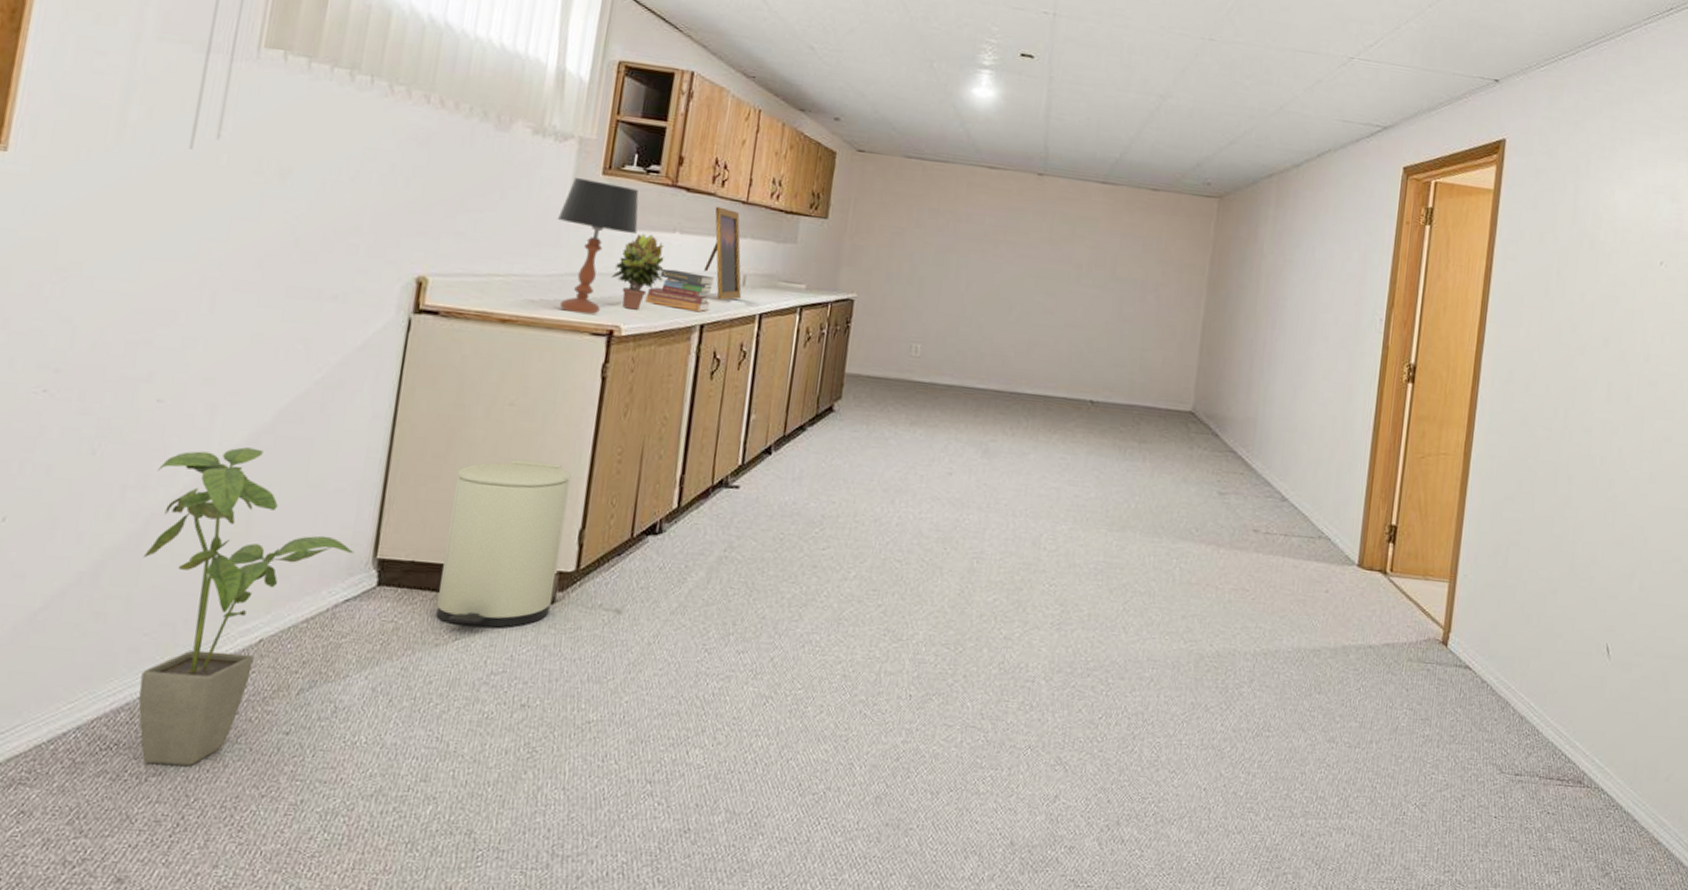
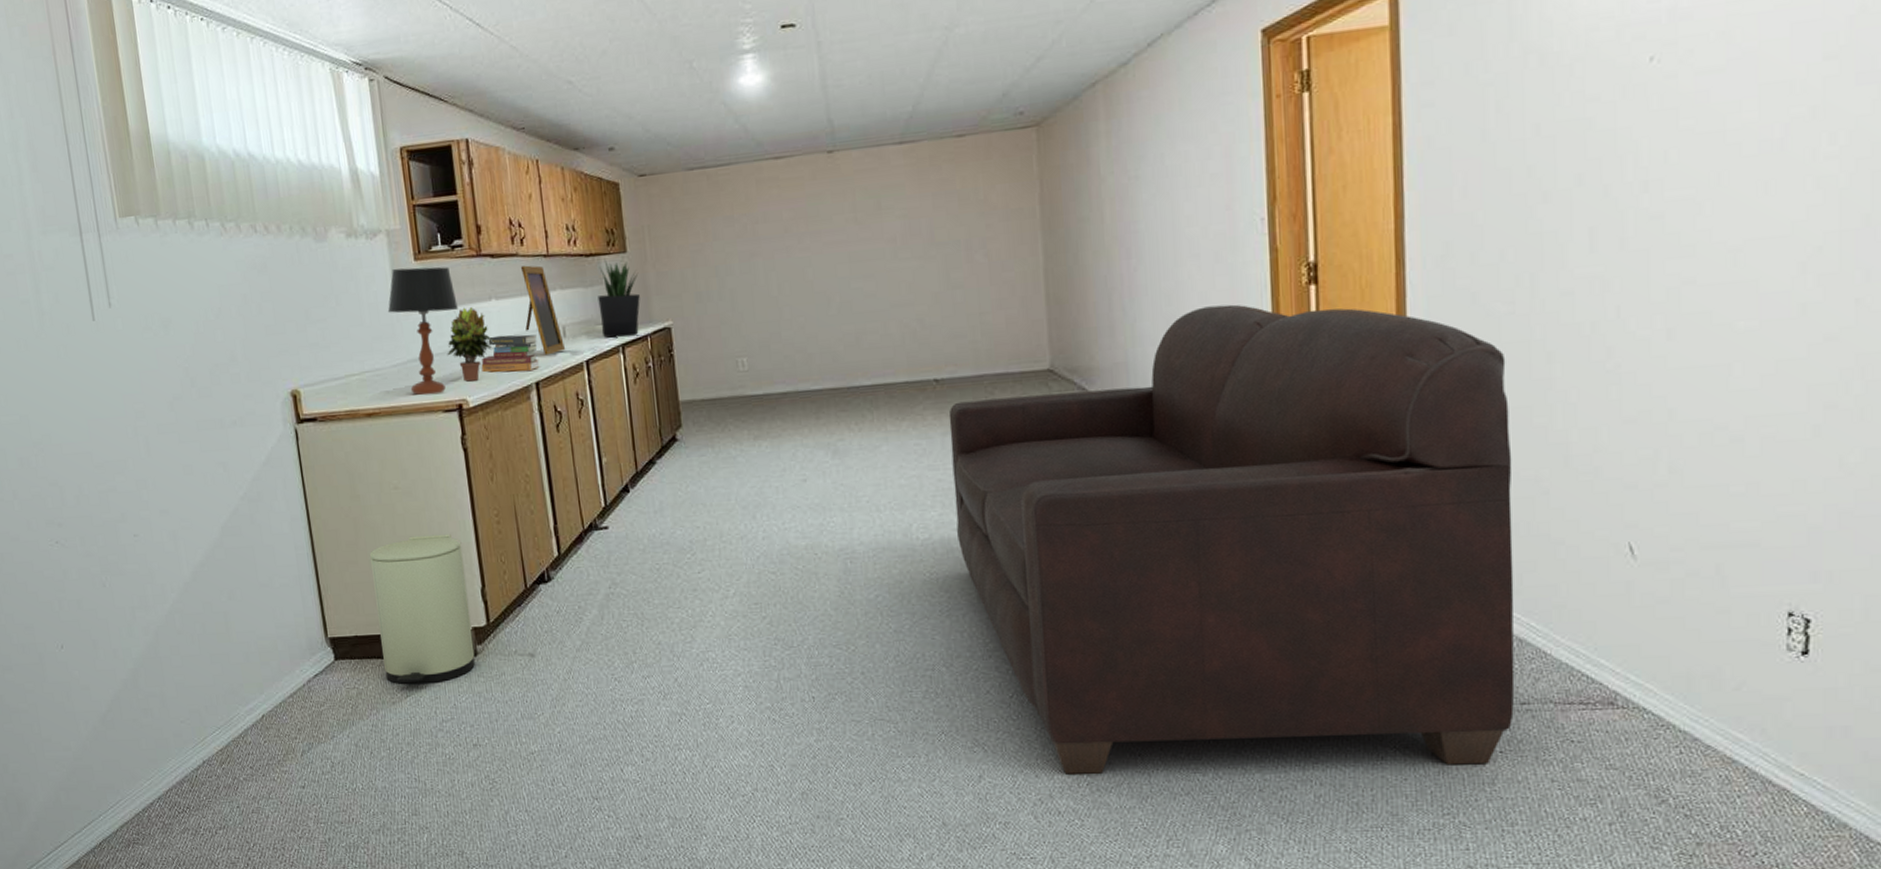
house plant: present [138,447,355,765] -> none [150,561,310,819]
planter: none [782,219,835,301] -> present [598,258,640,338]
sofa: none [1081,383,1540,828] -> present [948,304,1515,774]

